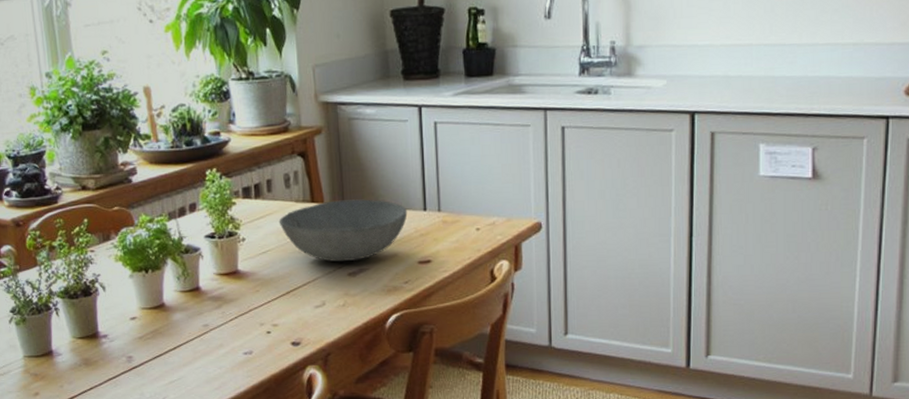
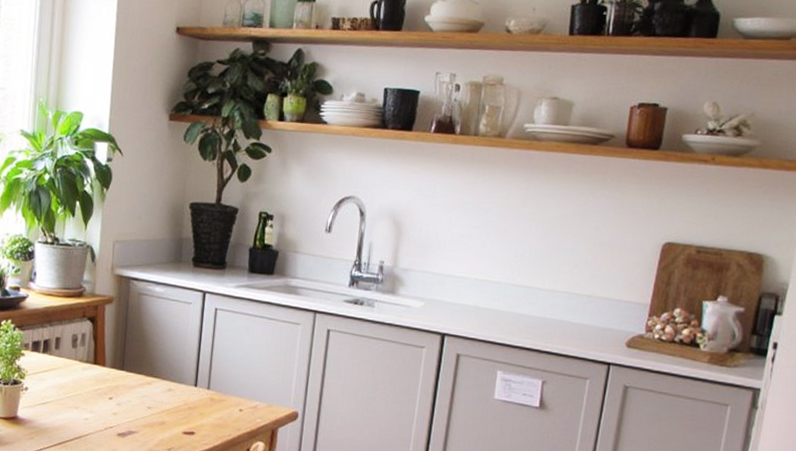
bowl: present [278,199,408,262] -> none [61,365,180,423]

